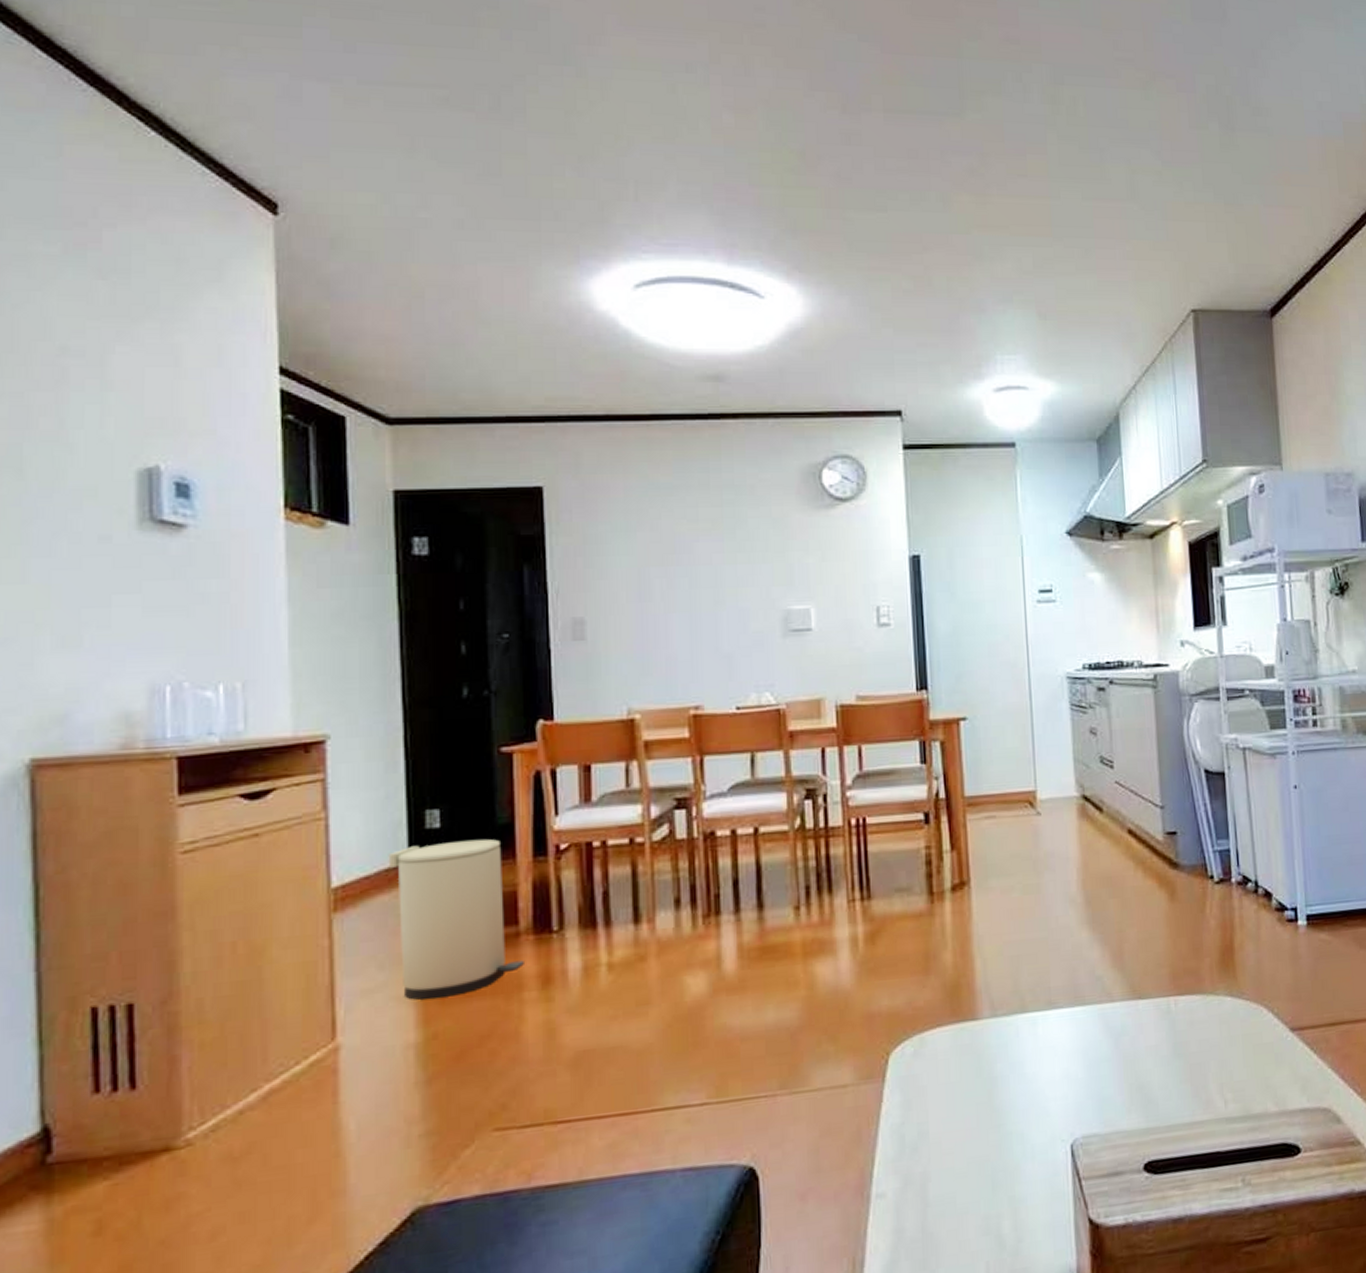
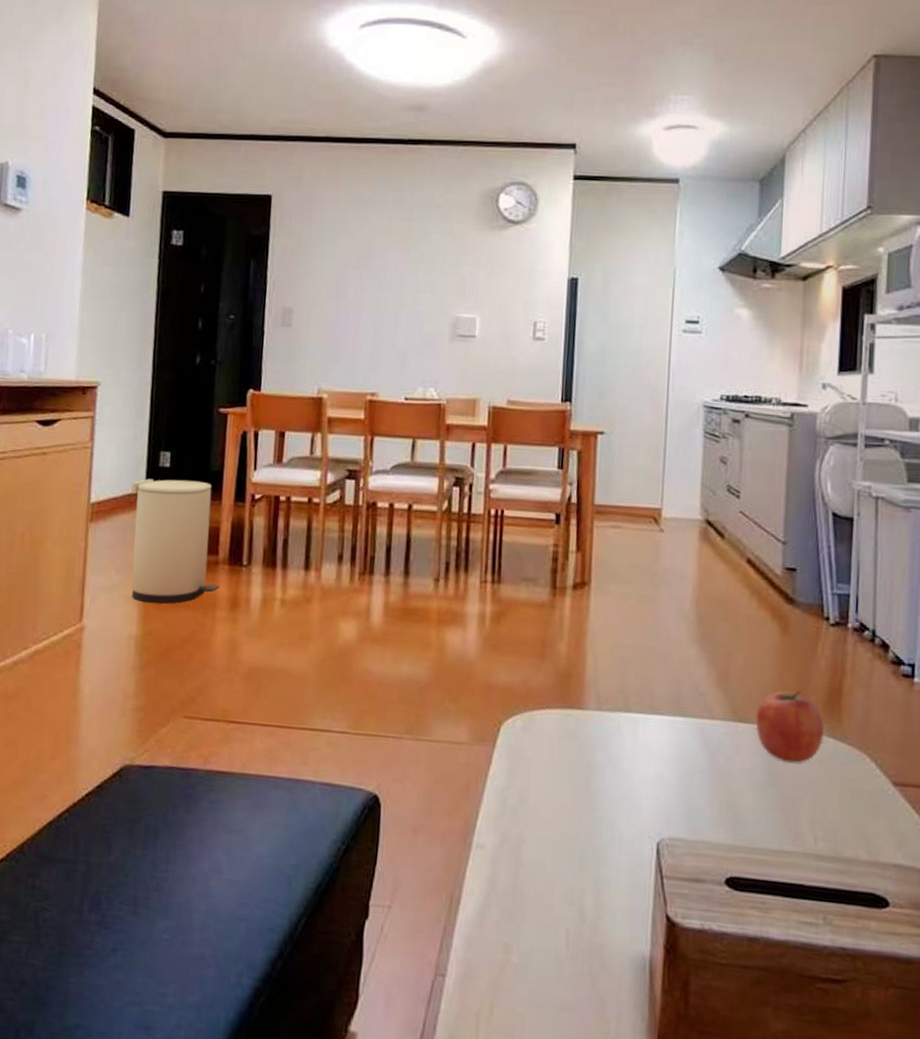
fruit: none [1154,955,1222,1030] -> present [755,690,824,763]

